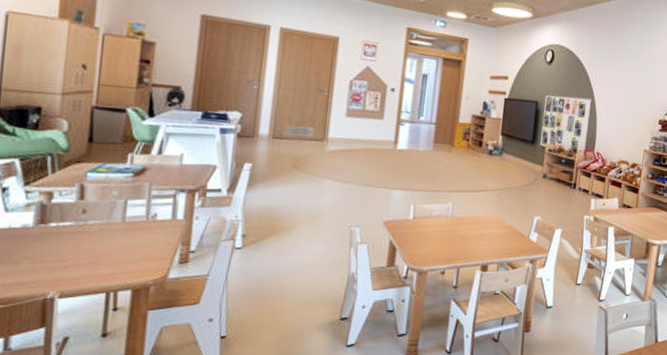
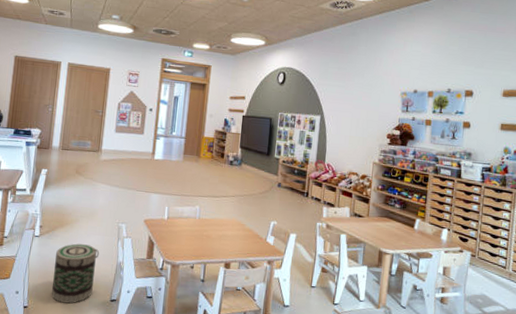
basket: none [260,254,326,328] -> present [52,243,100,304]

